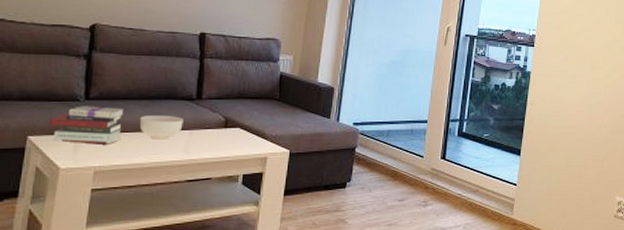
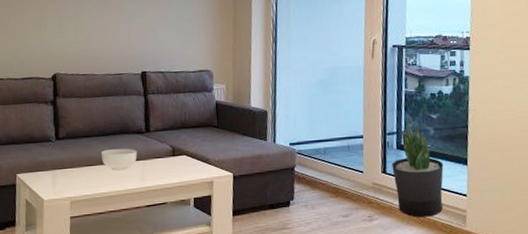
books: present [49,106,124,145] -> none [31,145,88,178]
planter: none [451,108,499,204] -> present [392,119,444,218]

